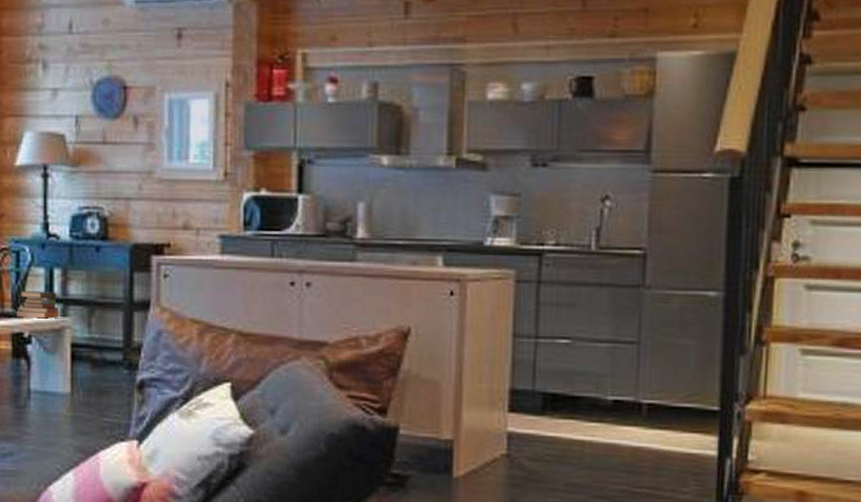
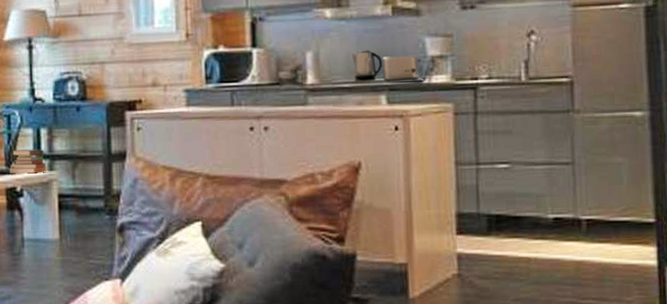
kettle: none [409,203,442,240] -> present [352,49,383,82]
toaster: none [440,213,484,242] -> present [382,55,421,82]

